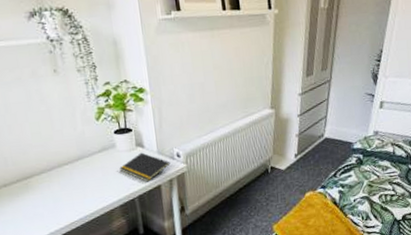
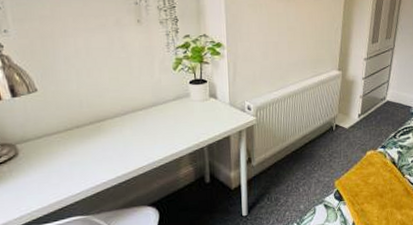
notepad: present [119,152,170,182] -> none [191,103,241,132]

